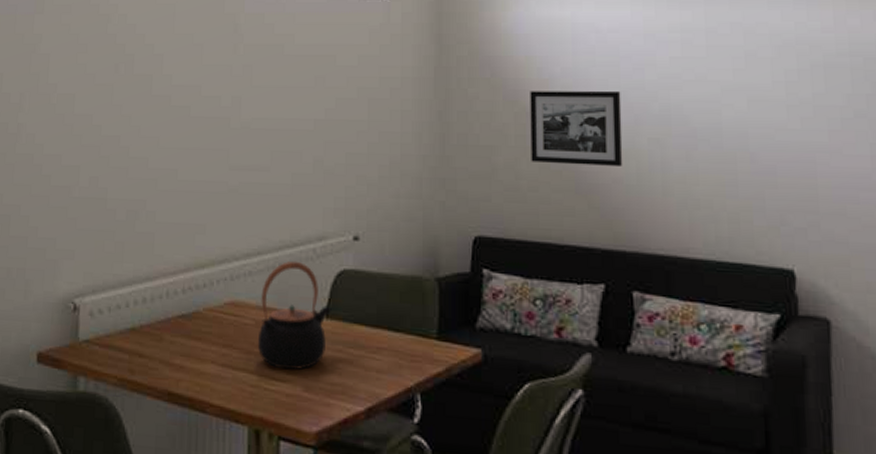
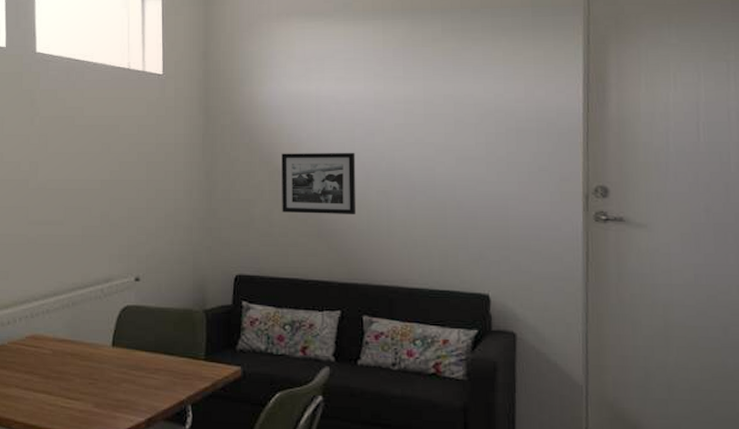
teapot: present [257,261,332,370] -> none [54,299,117,390]

